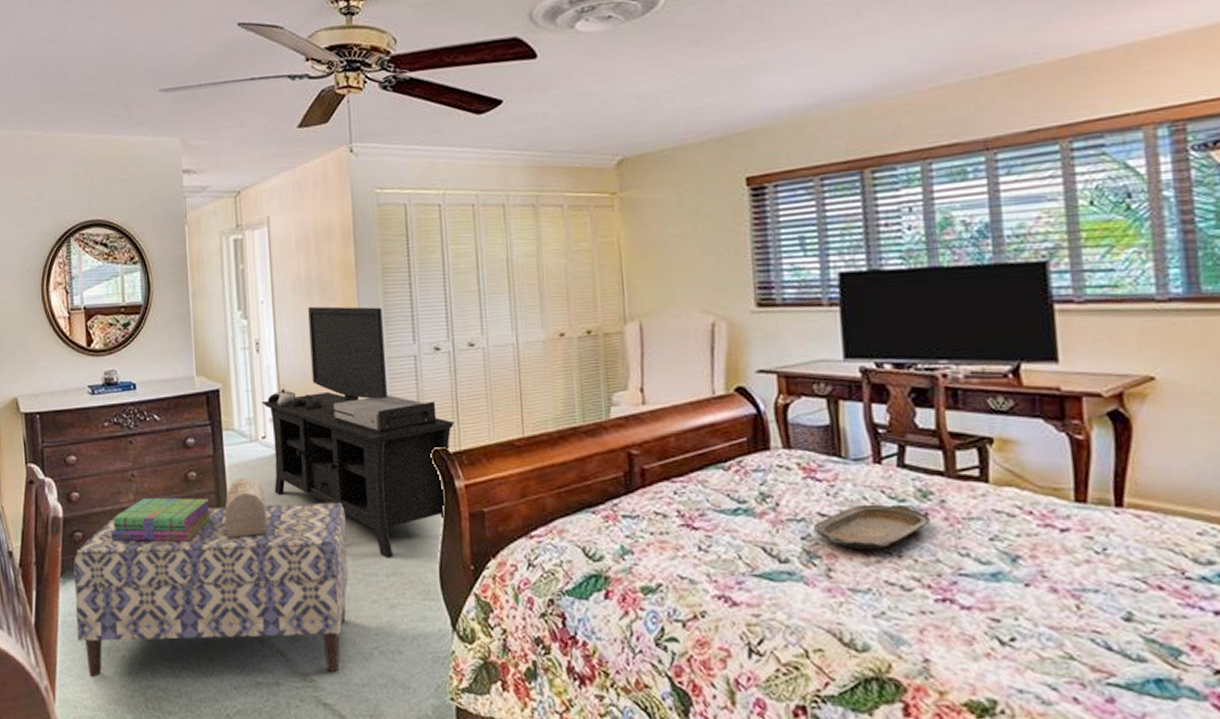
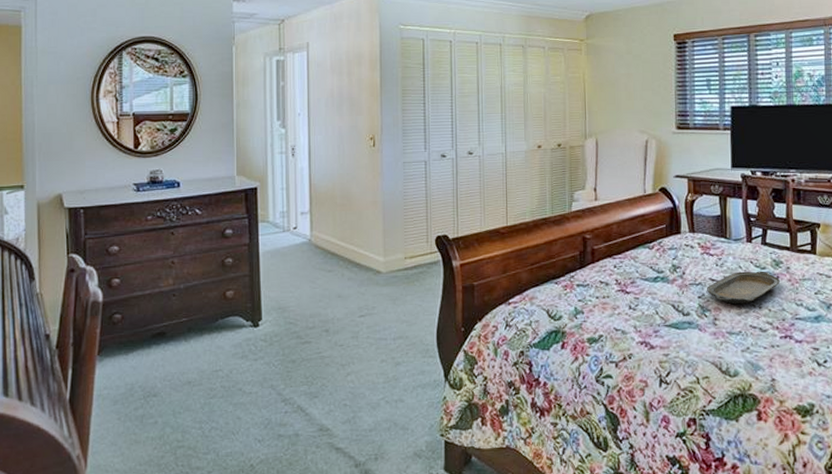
bench: present [74,503,349,678] -> none [111,281,363,444]
stack of books: present [111,498,213,542] -> none [150,280,246,320]
decorative box: present [225,478,268,539] -> none [257,262,295,315]
media console: present [261,306,455,559] -> none [294,119,455,326]

